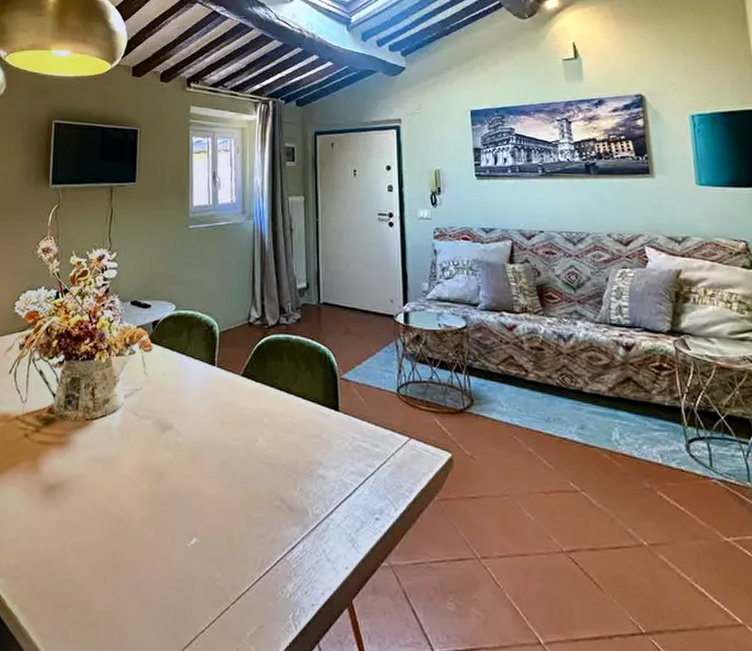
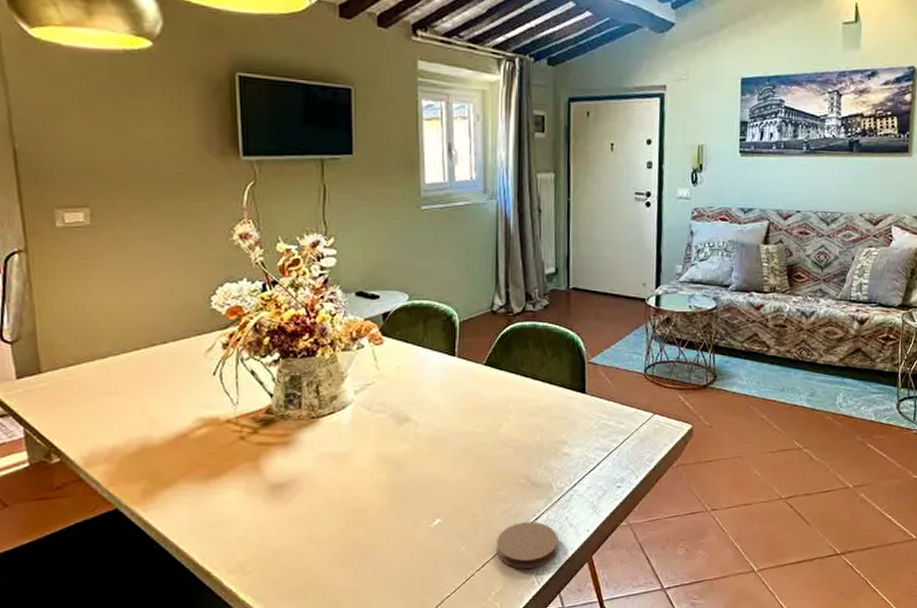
coaster: none [252,551,316,608] -> present [497,521,558,569]

